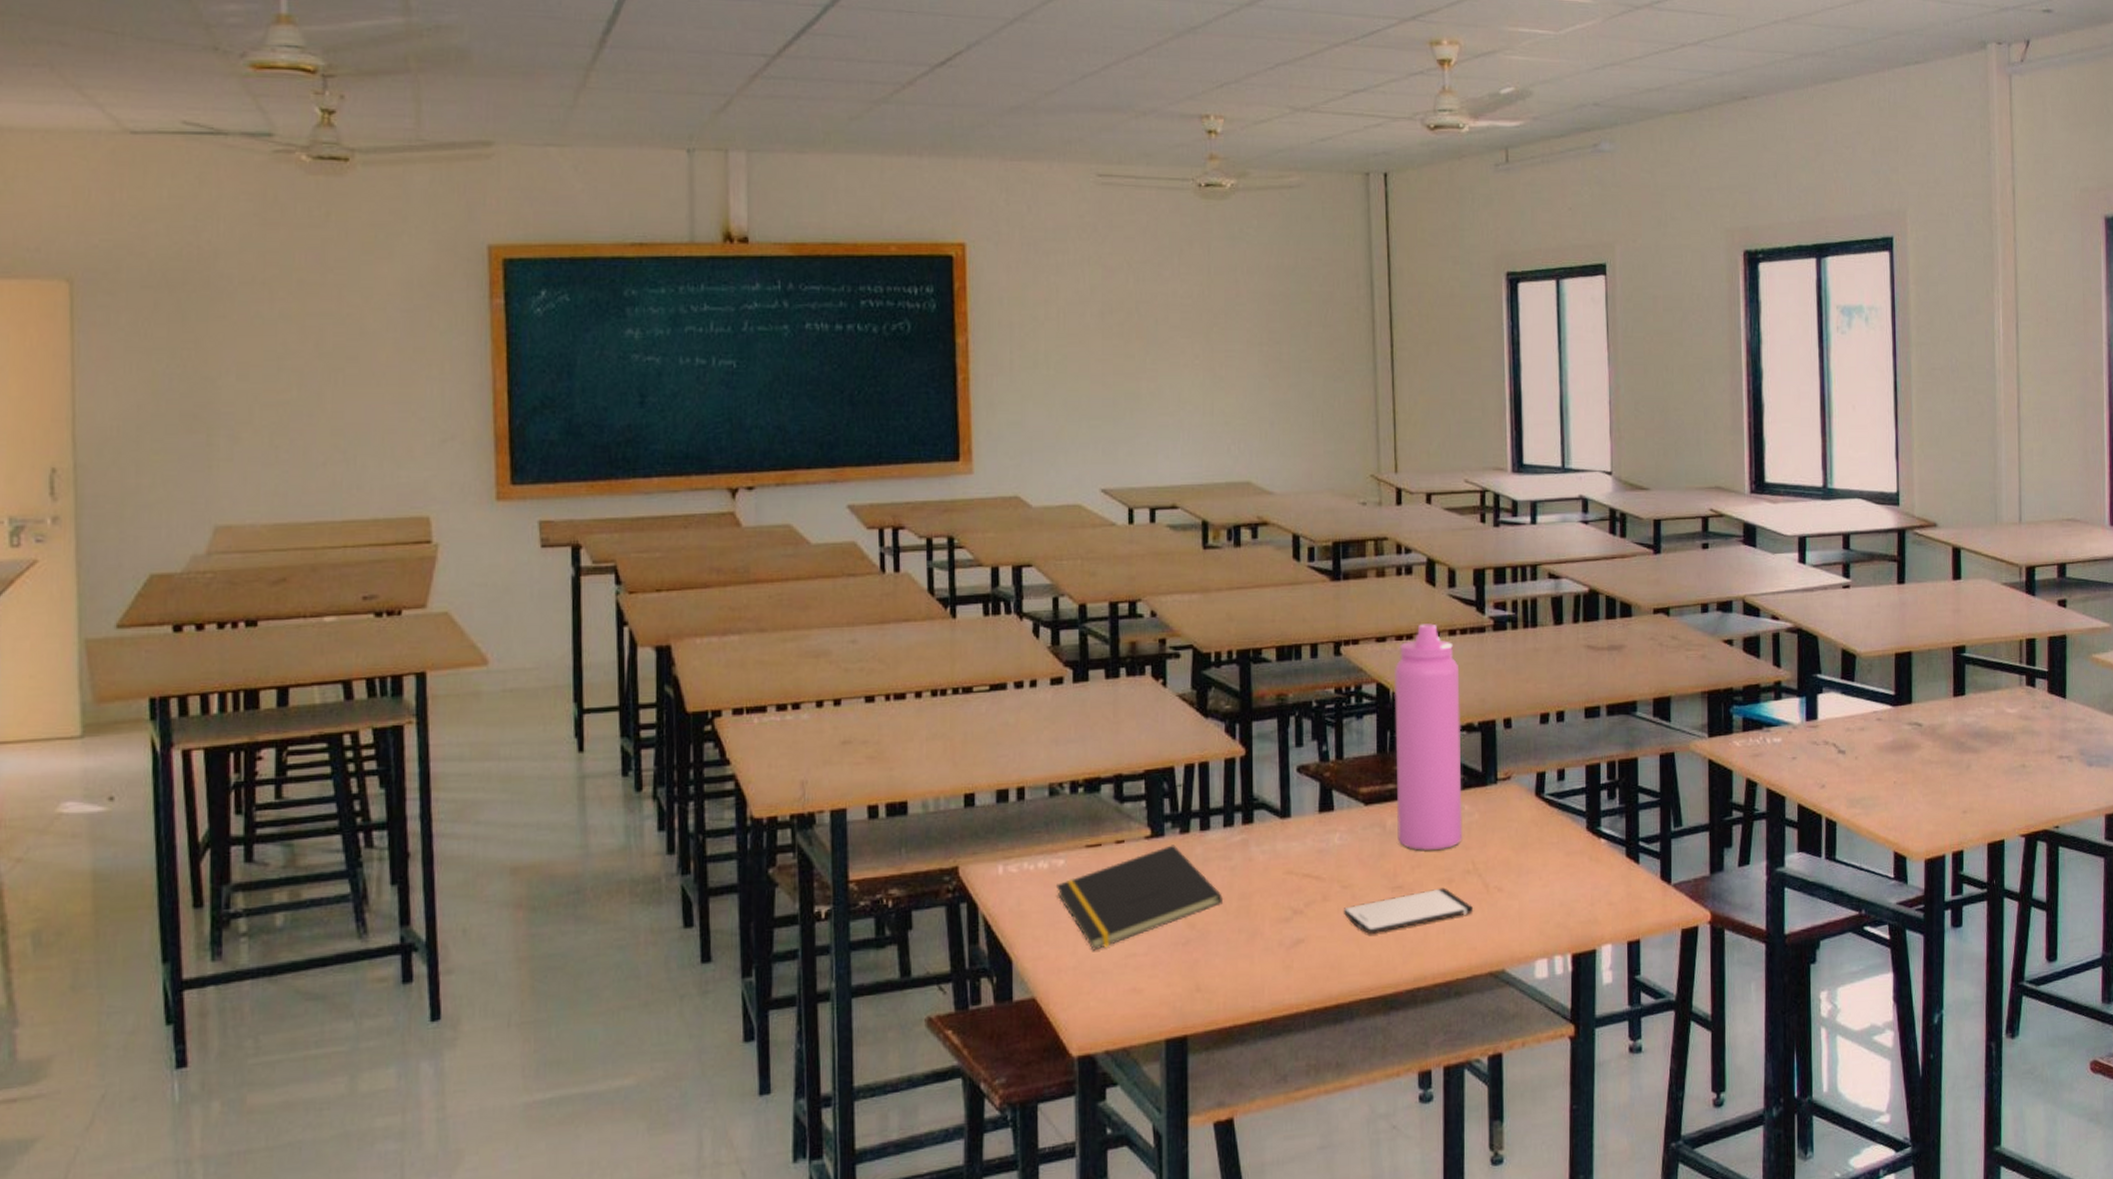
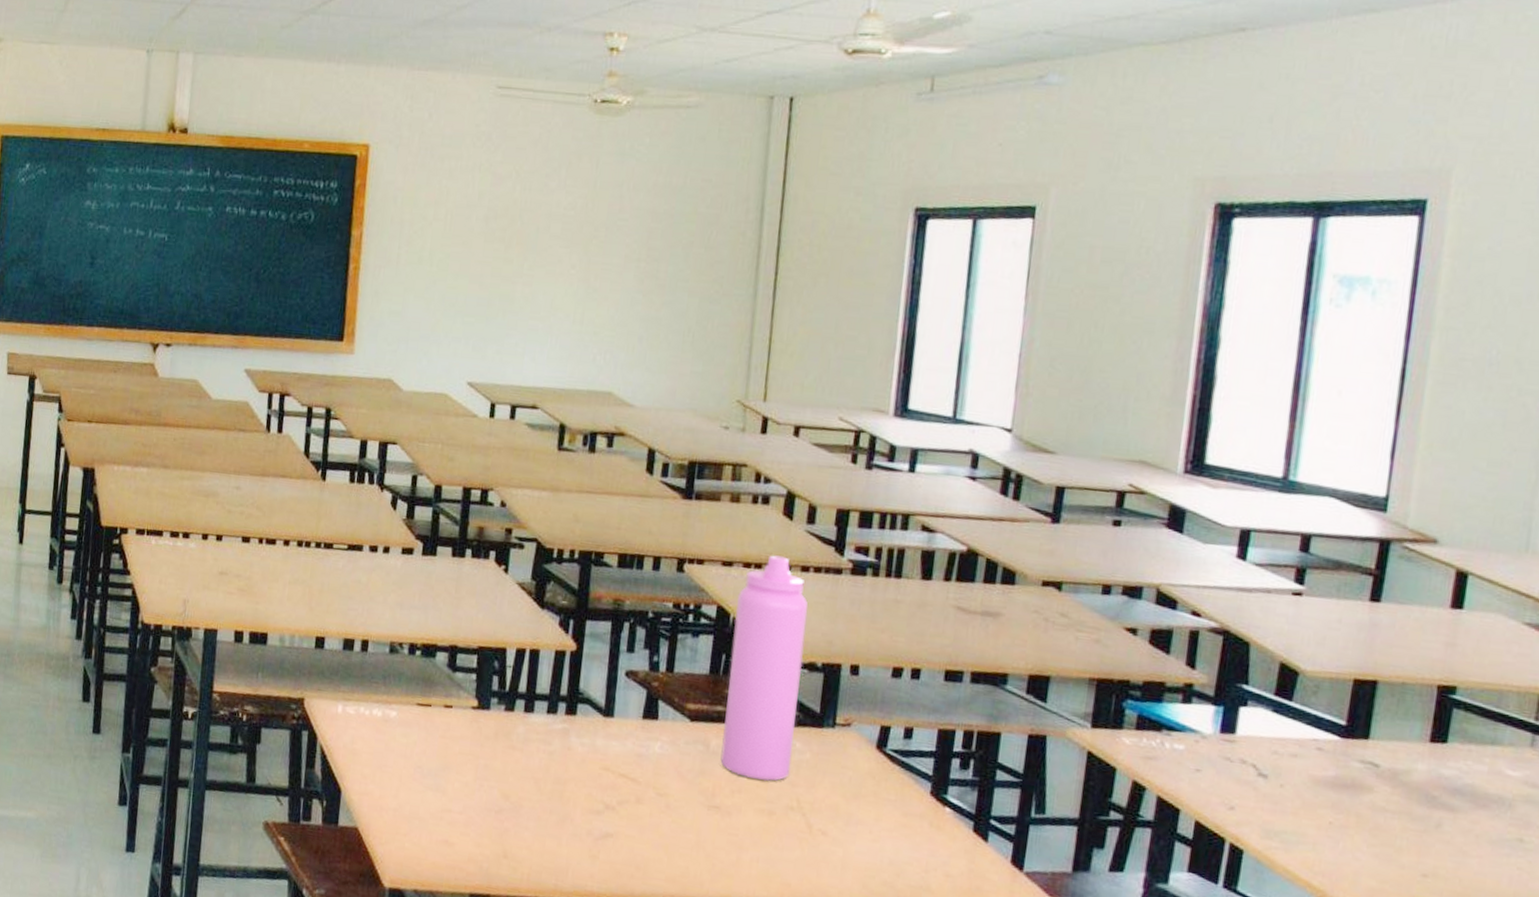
notepad: present [1055,845,1224,951] -> none [386,719,539,799]
smartphone: present [1343,887,1473,935] -> none [655,813,792,850]

